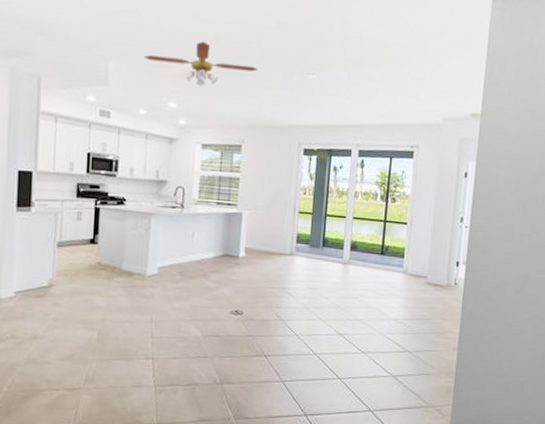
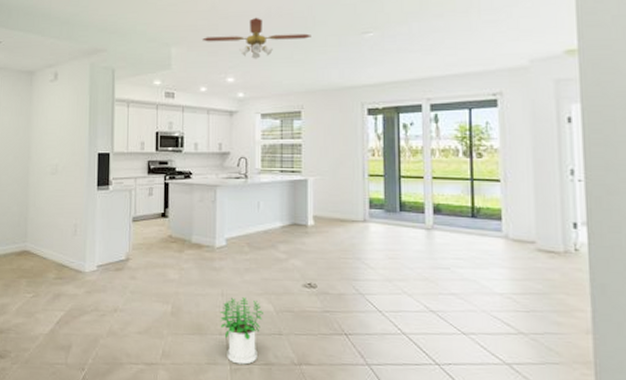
potted plant: none [147,323,192,386] -> present [220,297,265,365]

